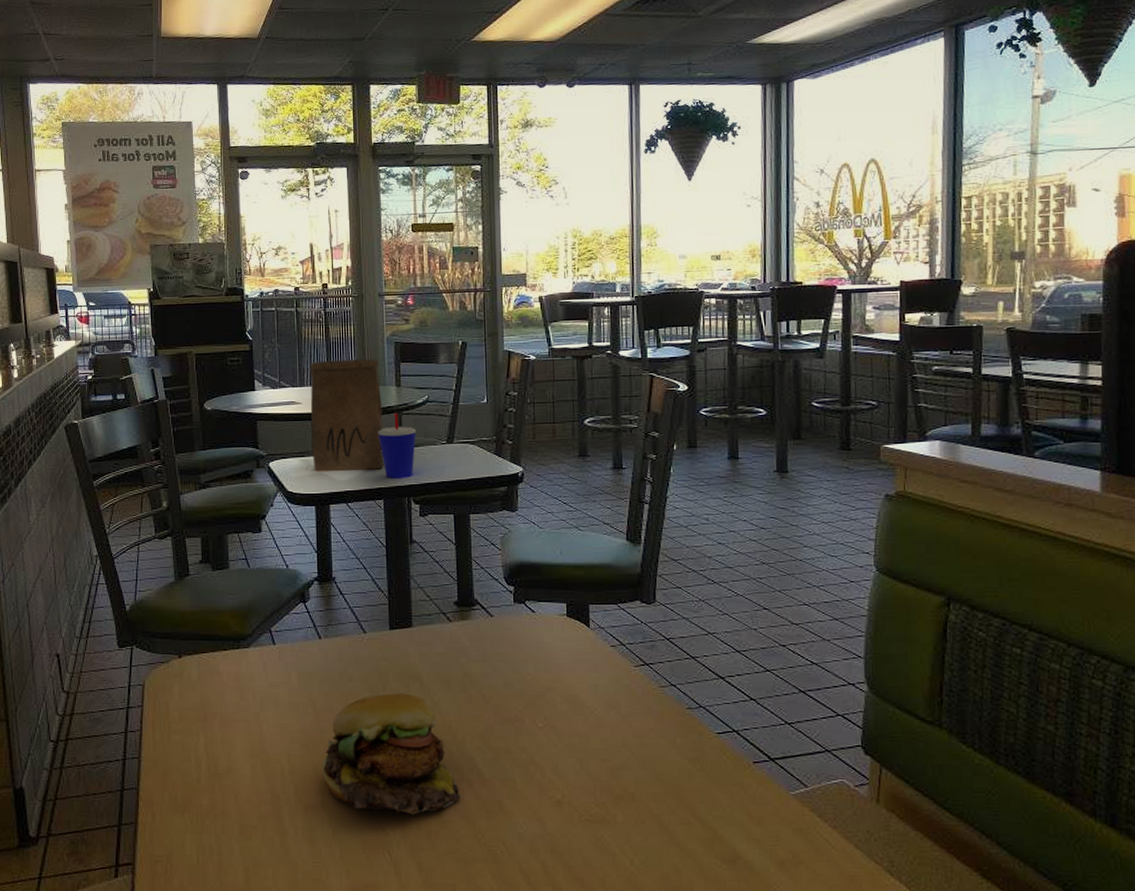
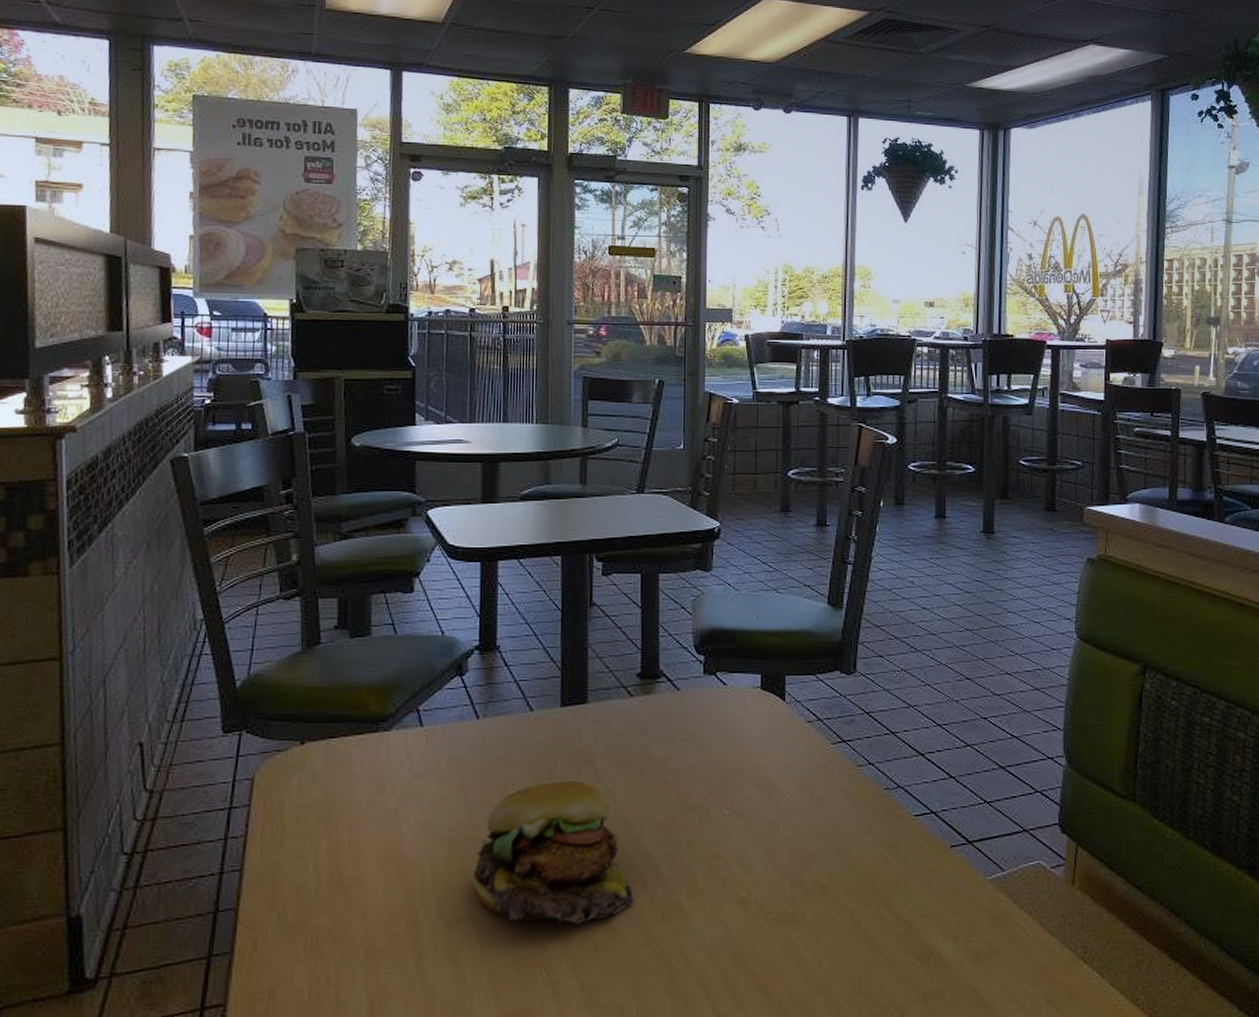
paper bag: present [310,359,385,472] -> none [479,394,566,523]
beverage cup: present [378,412,416,478] -> none [559,456,602,531]

